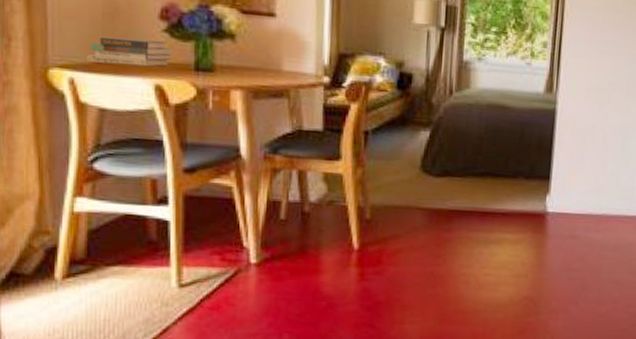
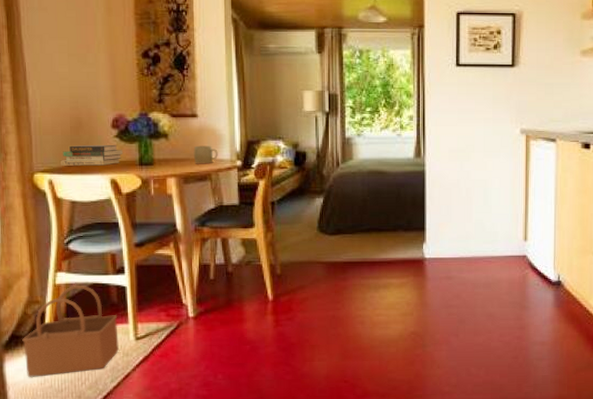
basket: none [25,214,157,327] -> present [22,285,119,378]
mug: none [267,52,300,78] -> present [193,145,218,164]

